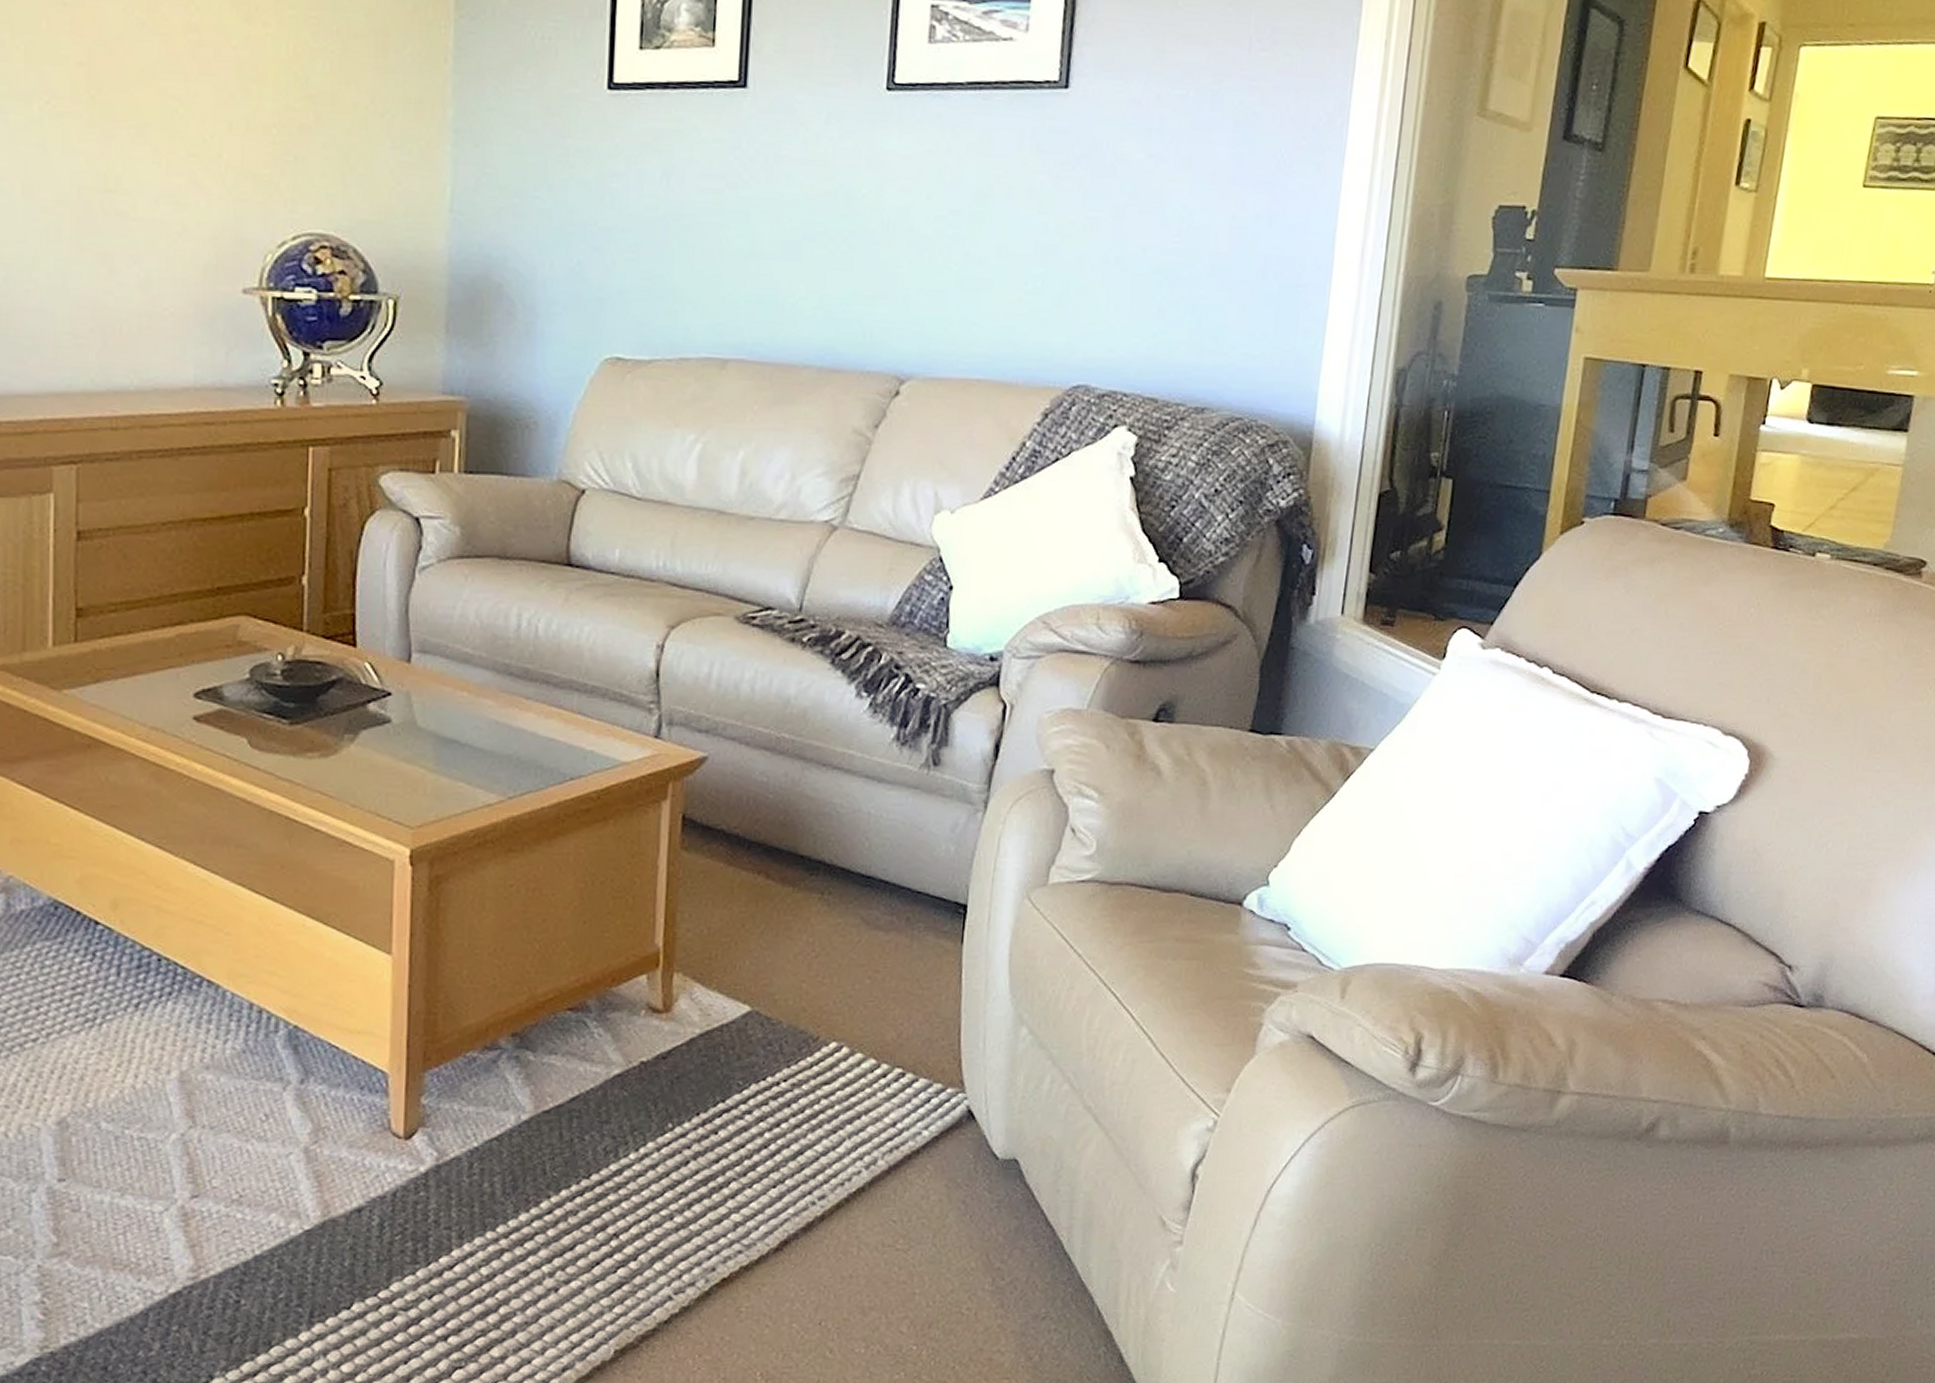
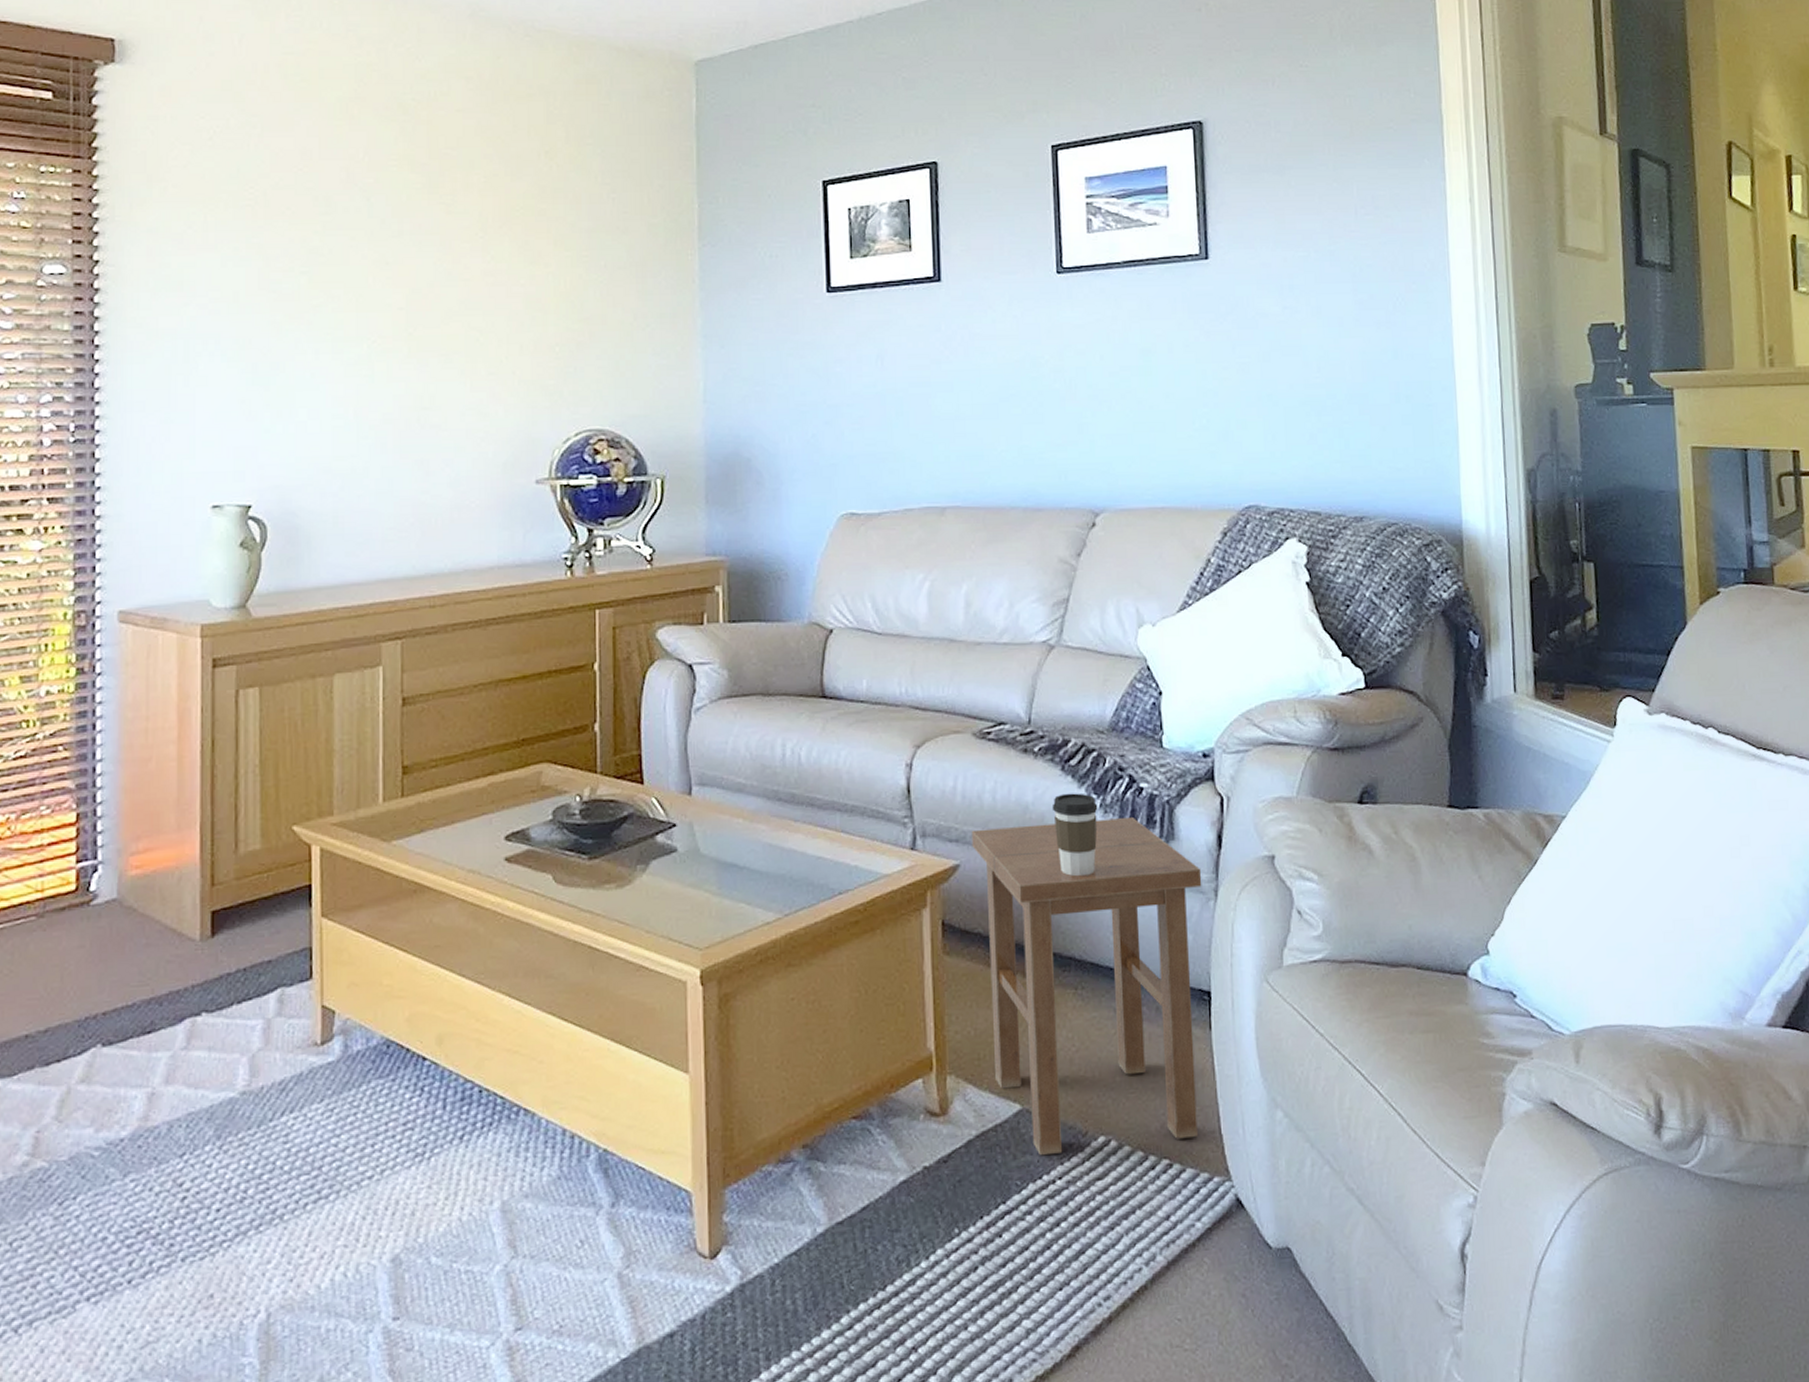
stool: none [723,718,973,1058] -> present [971,816,1202,1156]
coffee cup: none [816,689,868,778] -> present [1052,793,1098,877]

